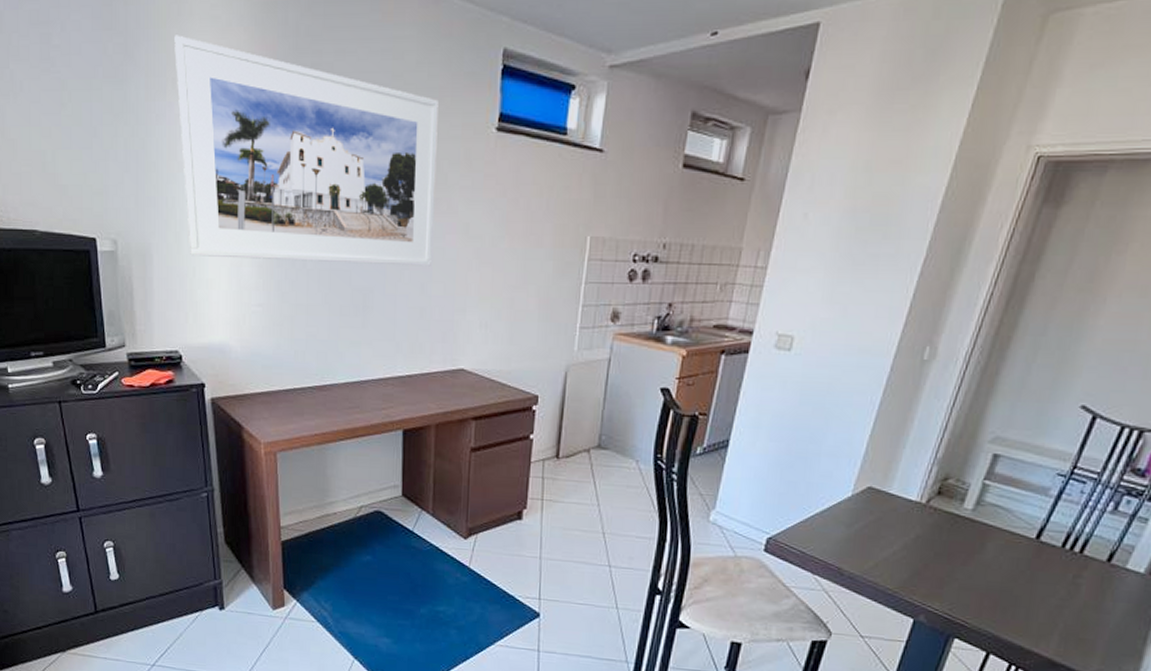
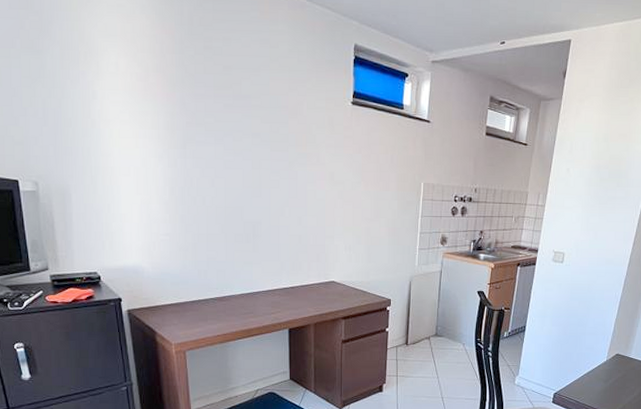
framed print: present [174,35,438,266] -> none [85,17,307,204]

